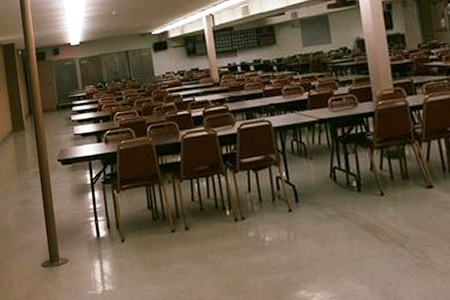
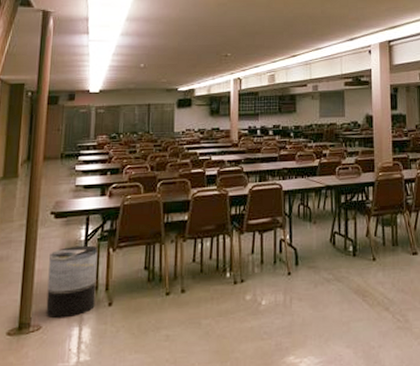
trash can: none [64,188,110,253] -> present [46,245,98,319]

